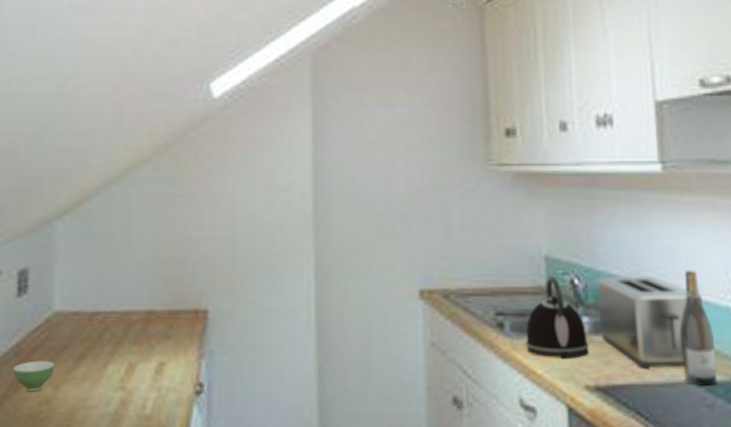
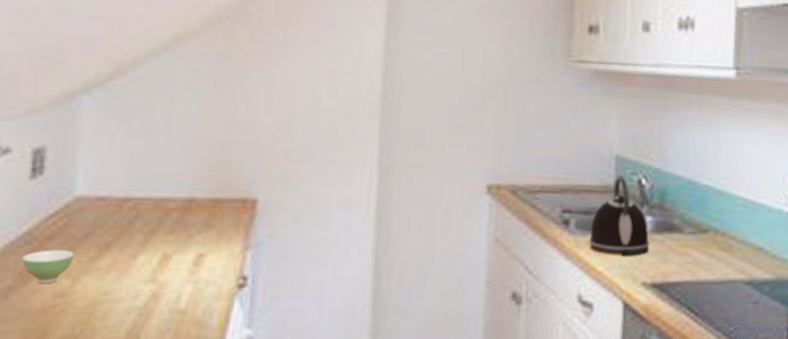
toaster: present [595,275,704,368] -> none [661,177,760,267]
wine bottle: present [679,270,718,386] -> none [734,174,767,284]

